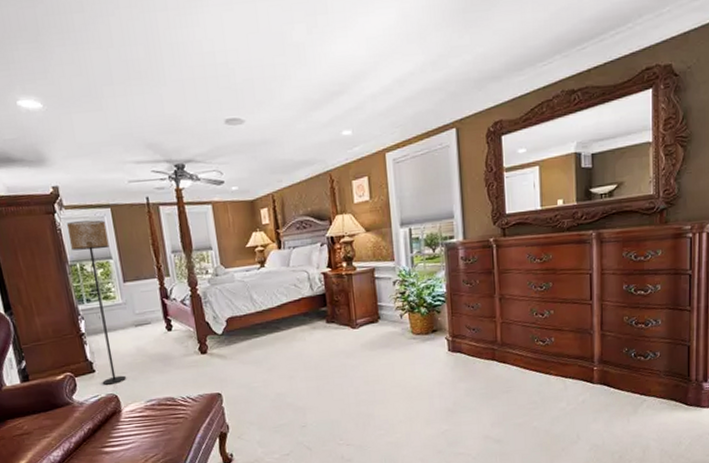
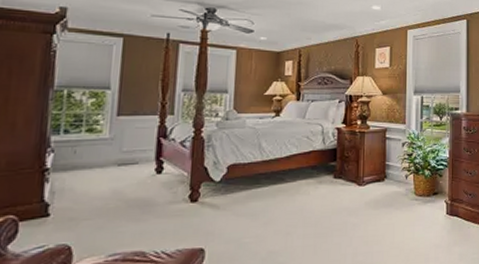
floor lamp: present [66,220,126,385] -> none [54,45,113,233]

